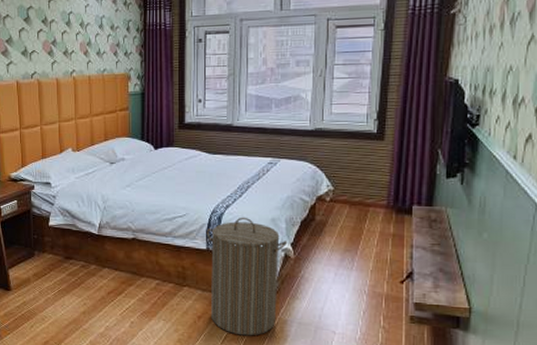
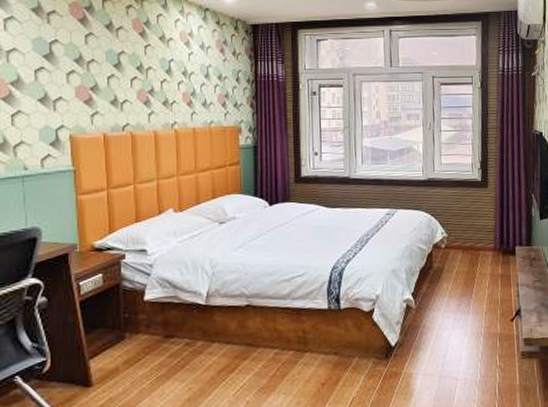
laundry hamper: present [206,217,288,336] -> none [327,270,409,398]

